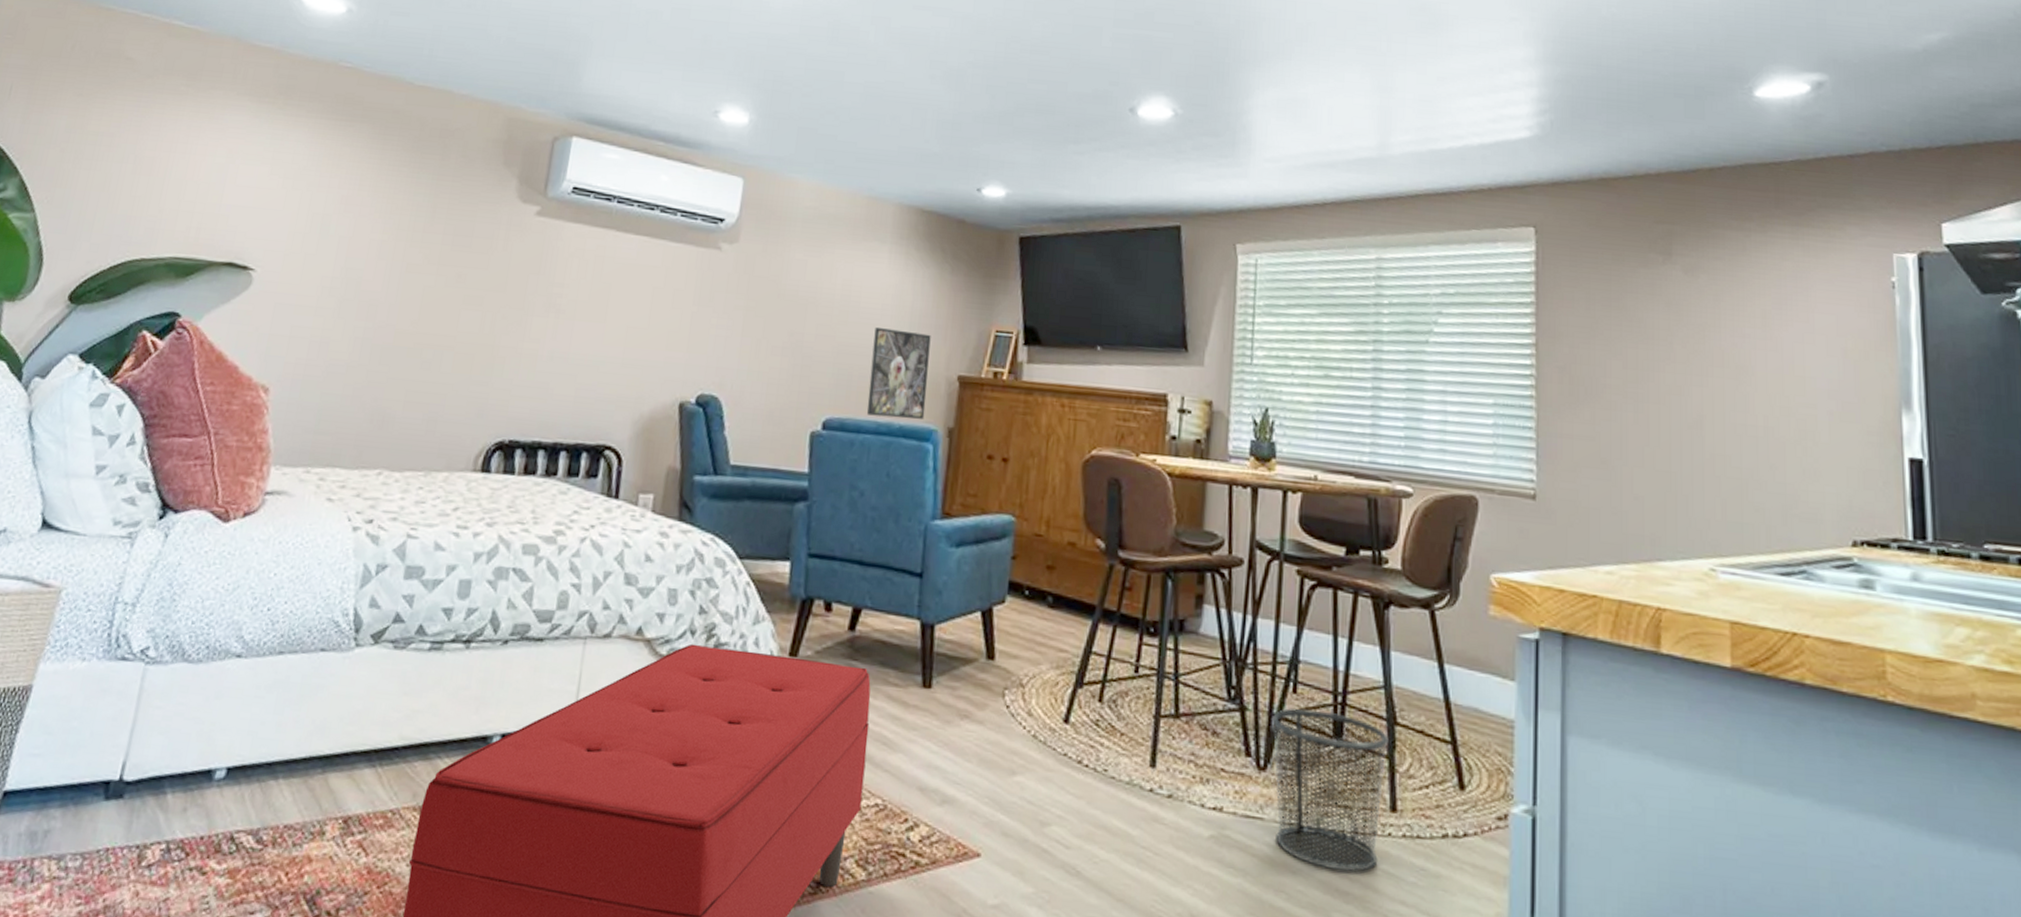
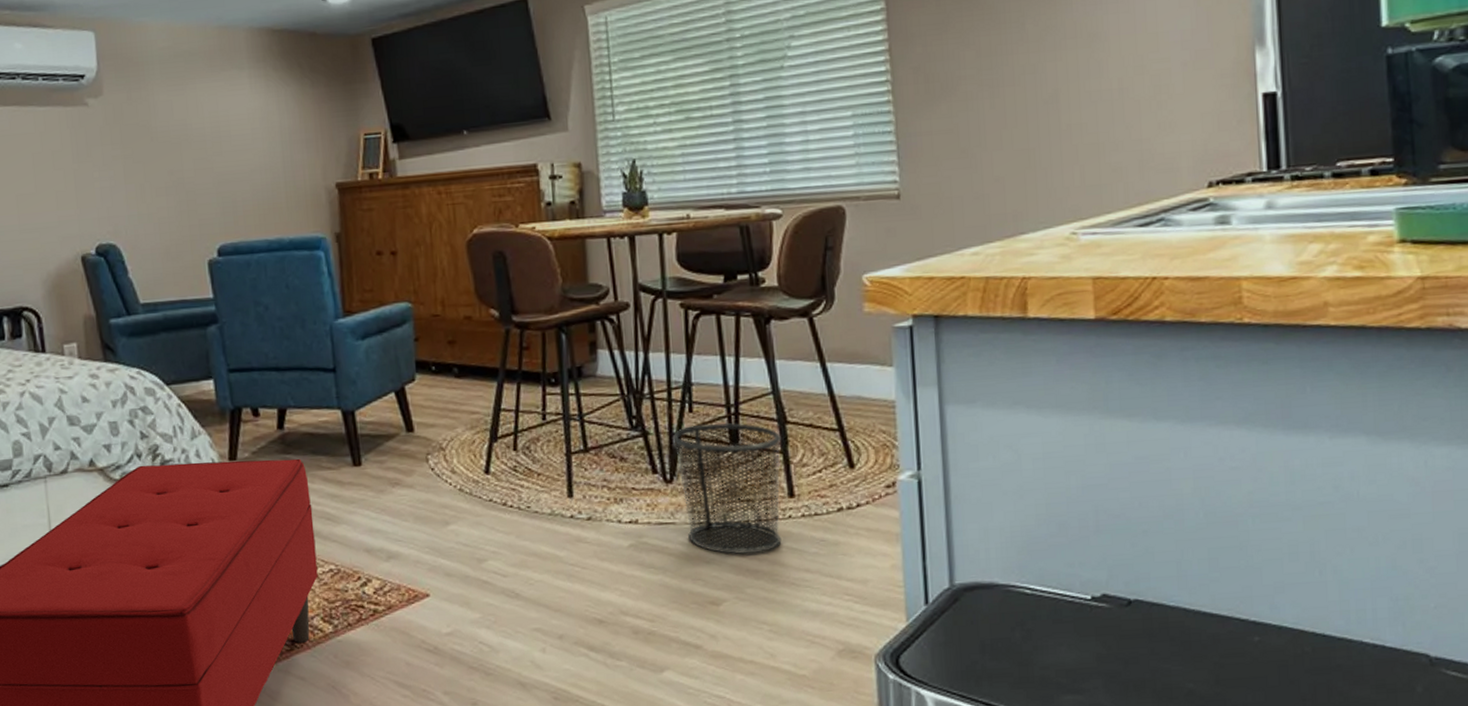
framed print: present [866,326,931,420] -> none [249,149,311,235]

